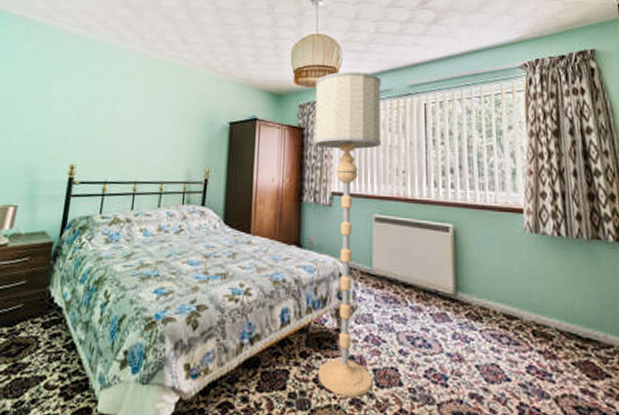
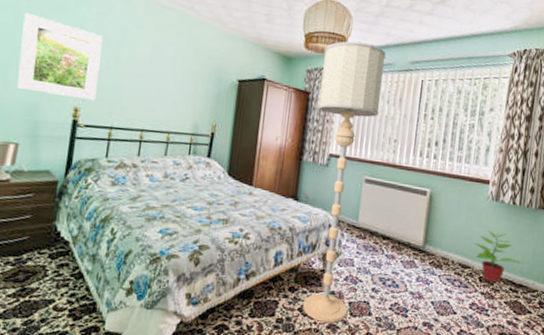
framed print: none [18,79,98,157] -> present [17,12,103,101]
potted plant: none [517,270,583,338] -> present [474,230,521,283]

